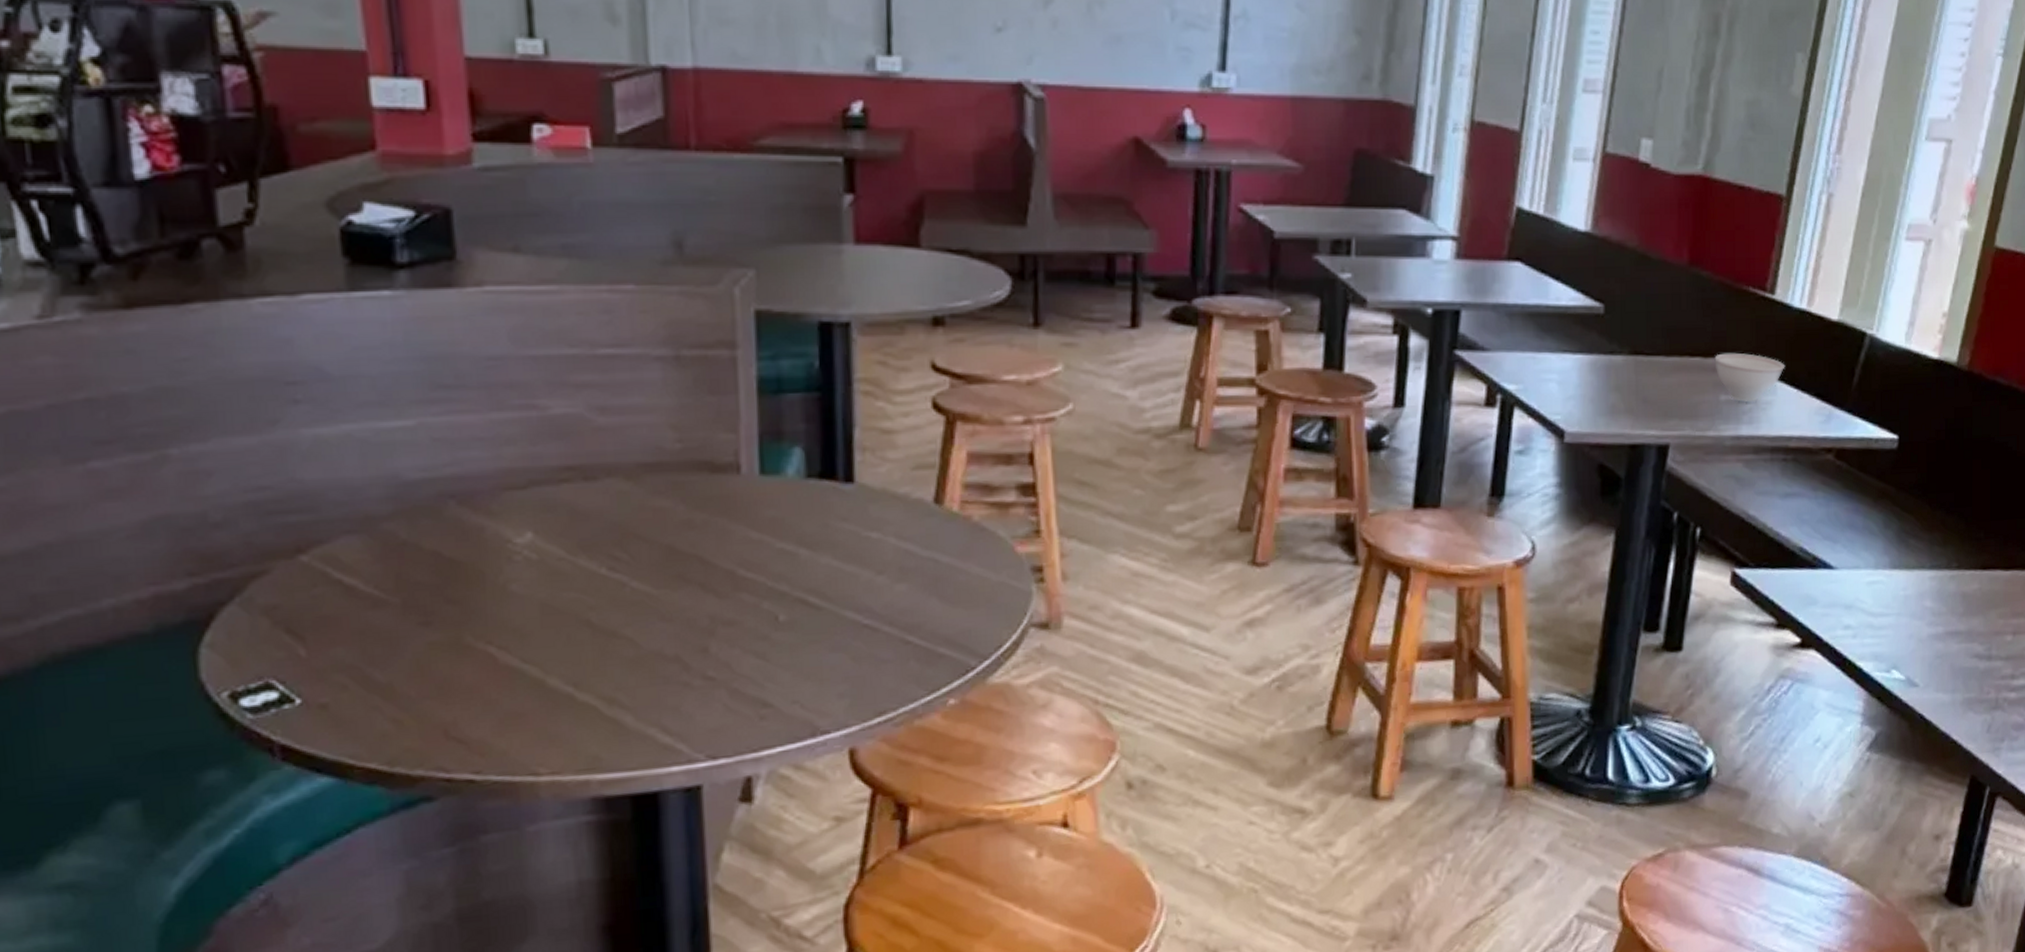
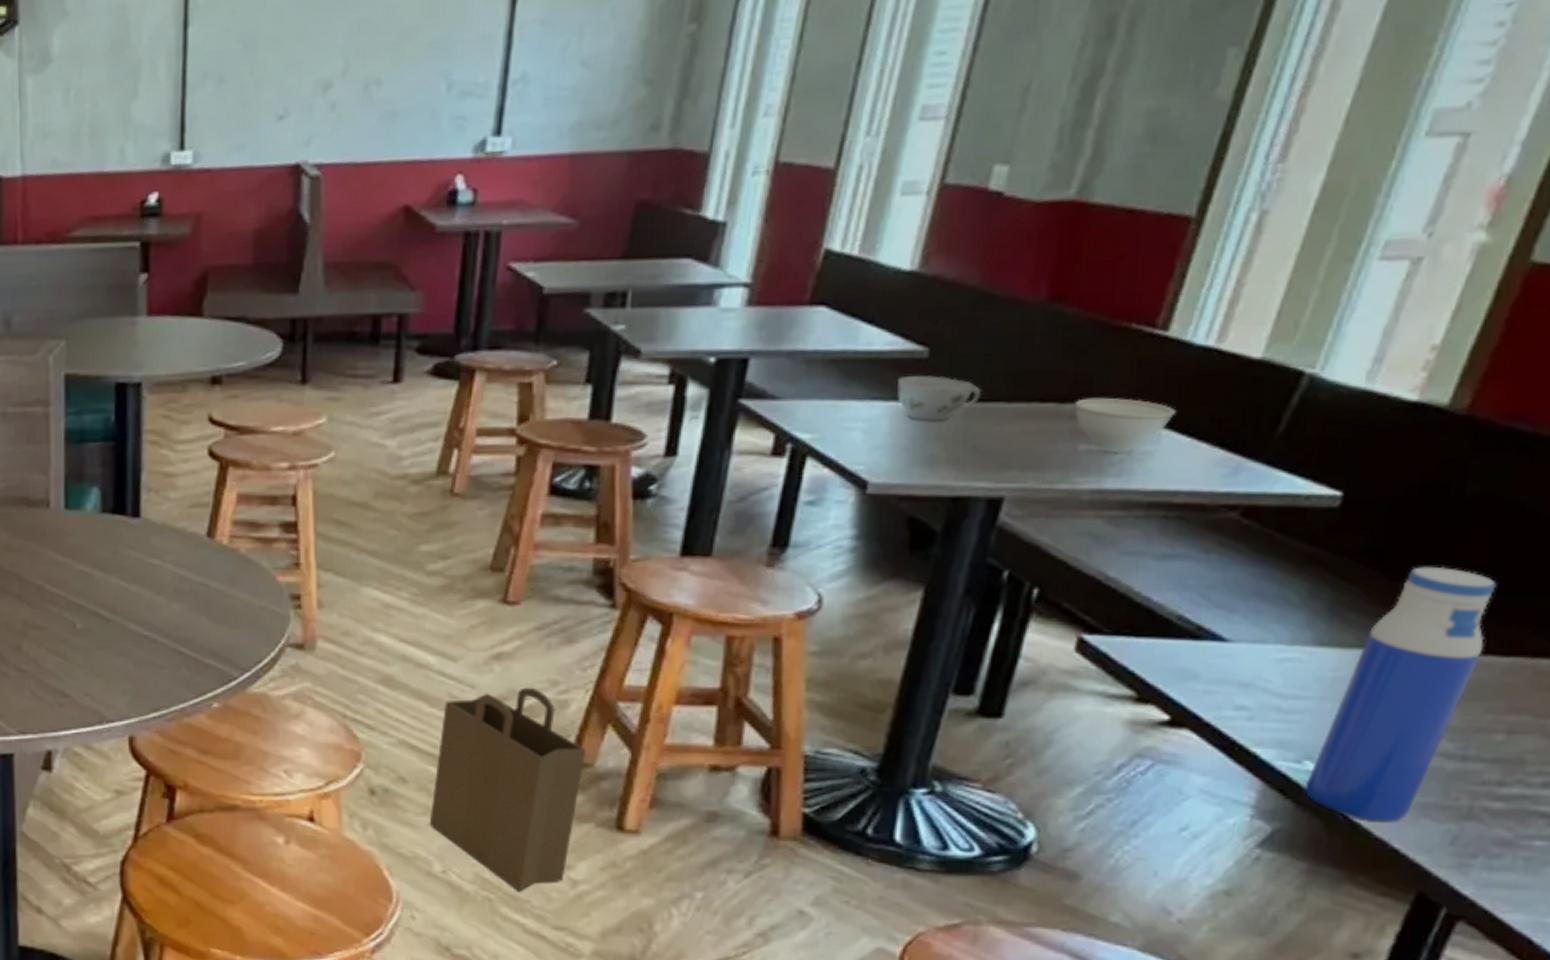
shopping bag: none [1190,654,1340,878] -> present [429,687,587,891]
teacup: none [1582,330,1647,374] -> present [897,375,982,423]
water bottle: none [1894,497,1997,718] -> present [1304,566,1497,822]

